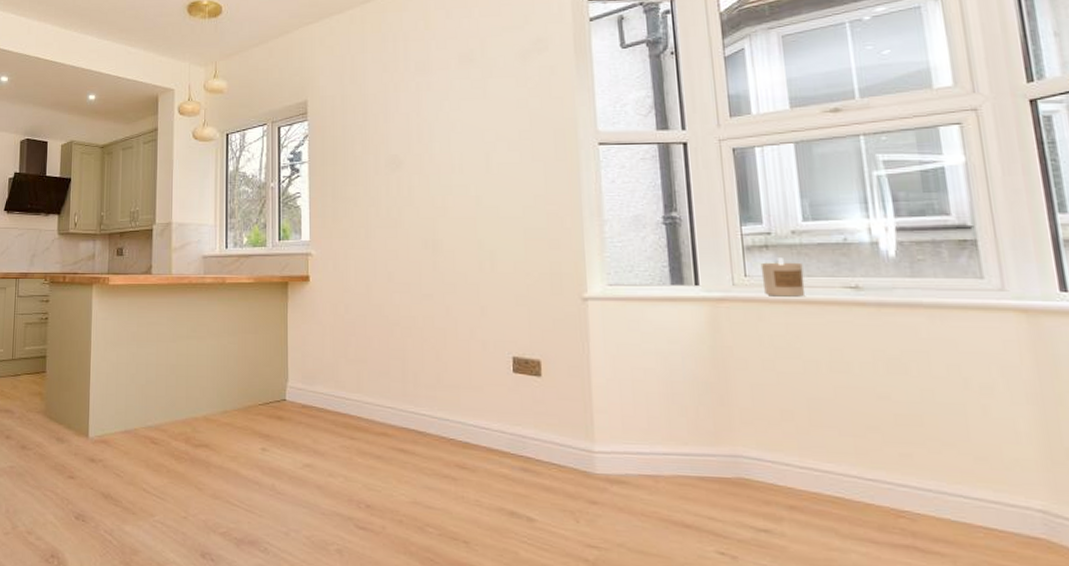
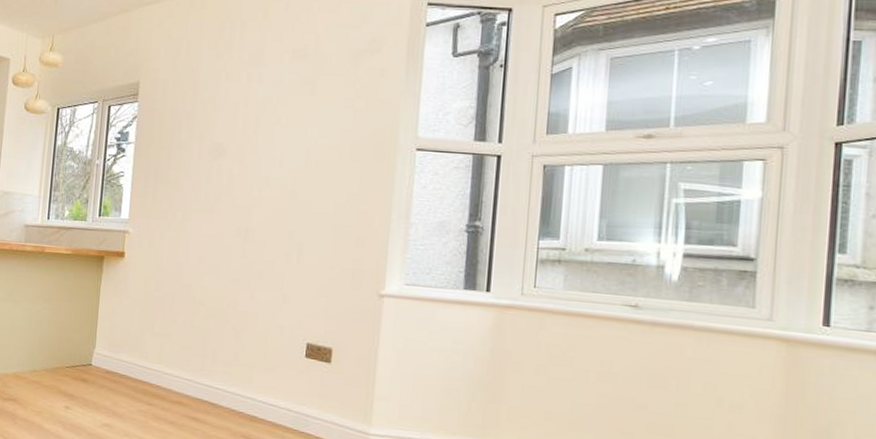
candle: present [760,258,806,297] -> none [549,273,590,311]

